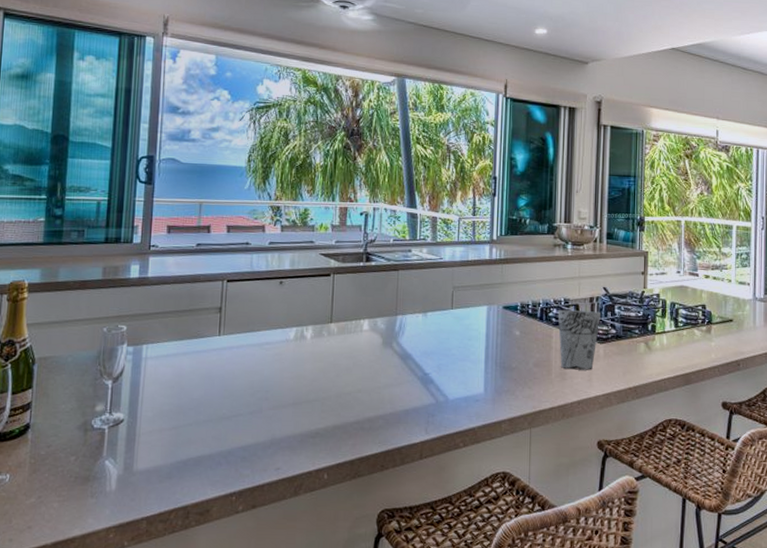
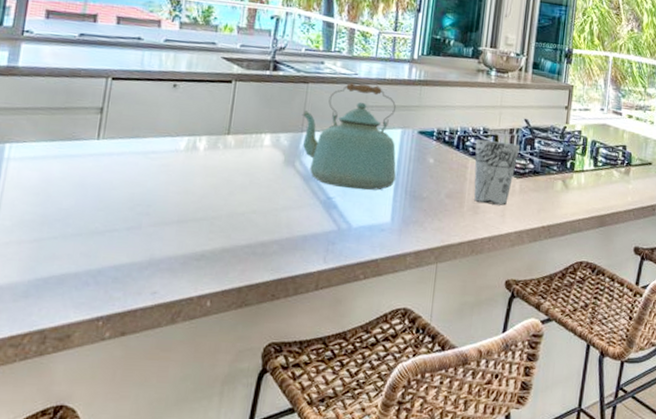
kettle: none [395,266,486,365] -> present [302,82,397,191]

